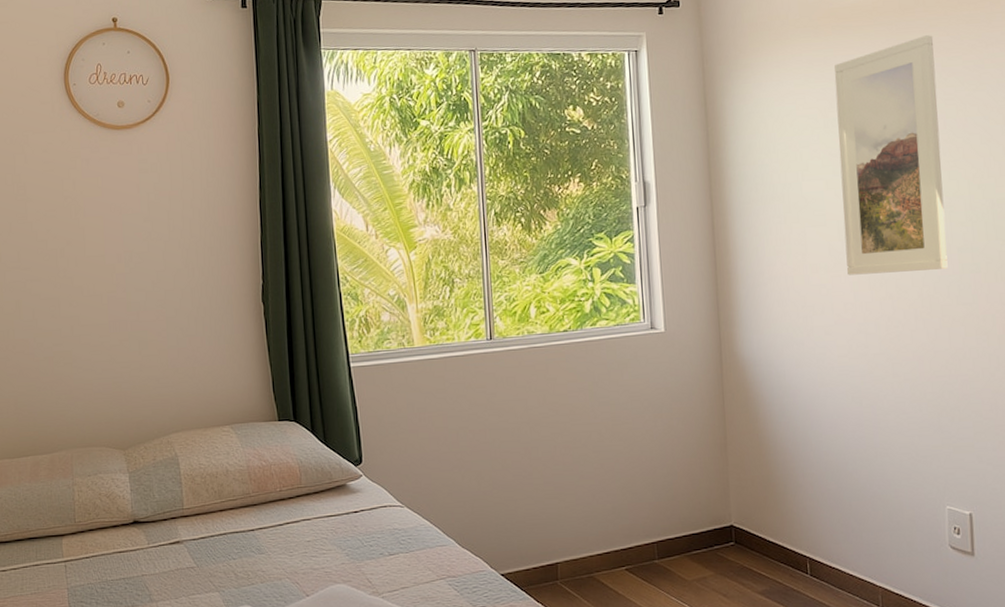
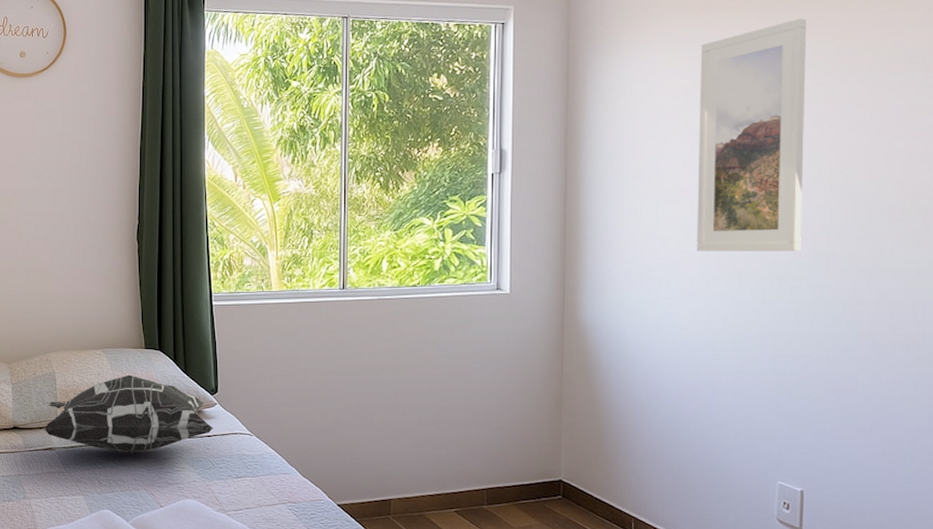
decorative pillow: none [168,451,360,541] -> present [44,374,214,454]

